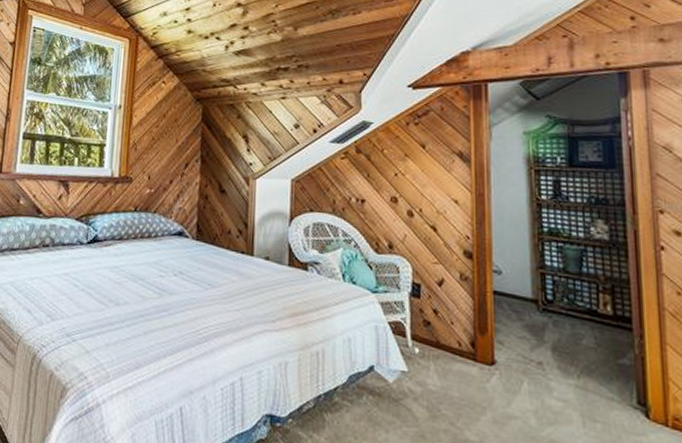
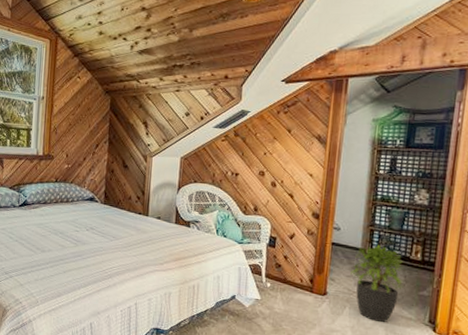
potted plant: none [523,293,596,405] -> present [350,244,404,323]

